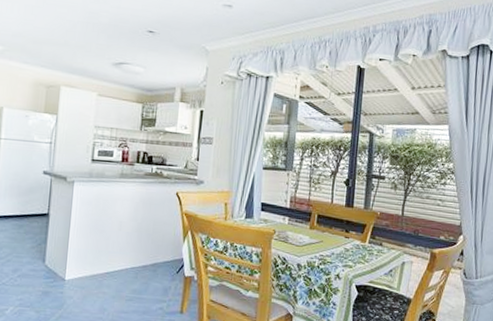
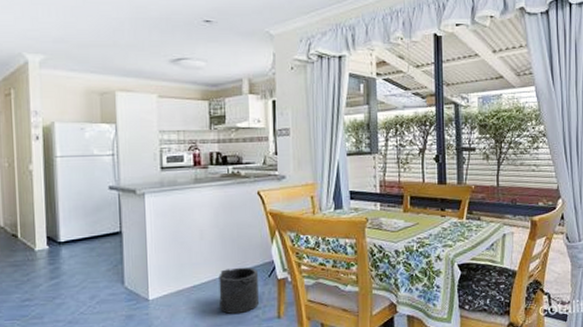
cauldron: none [128,260,167,304] -> present [218,267,259,314]

